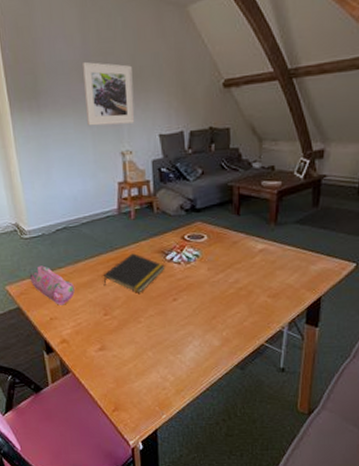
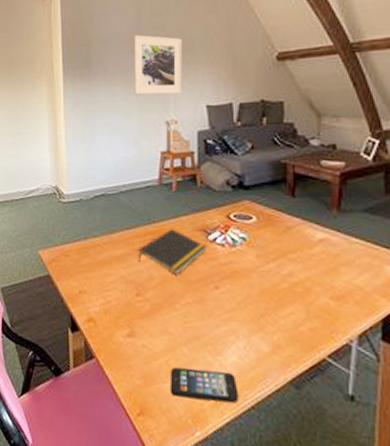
pencil case: present [29,265,75,305] -> none [63,232,107,279]
smartphone: none [138,365,196,391] -> present [170,367,239,404]

